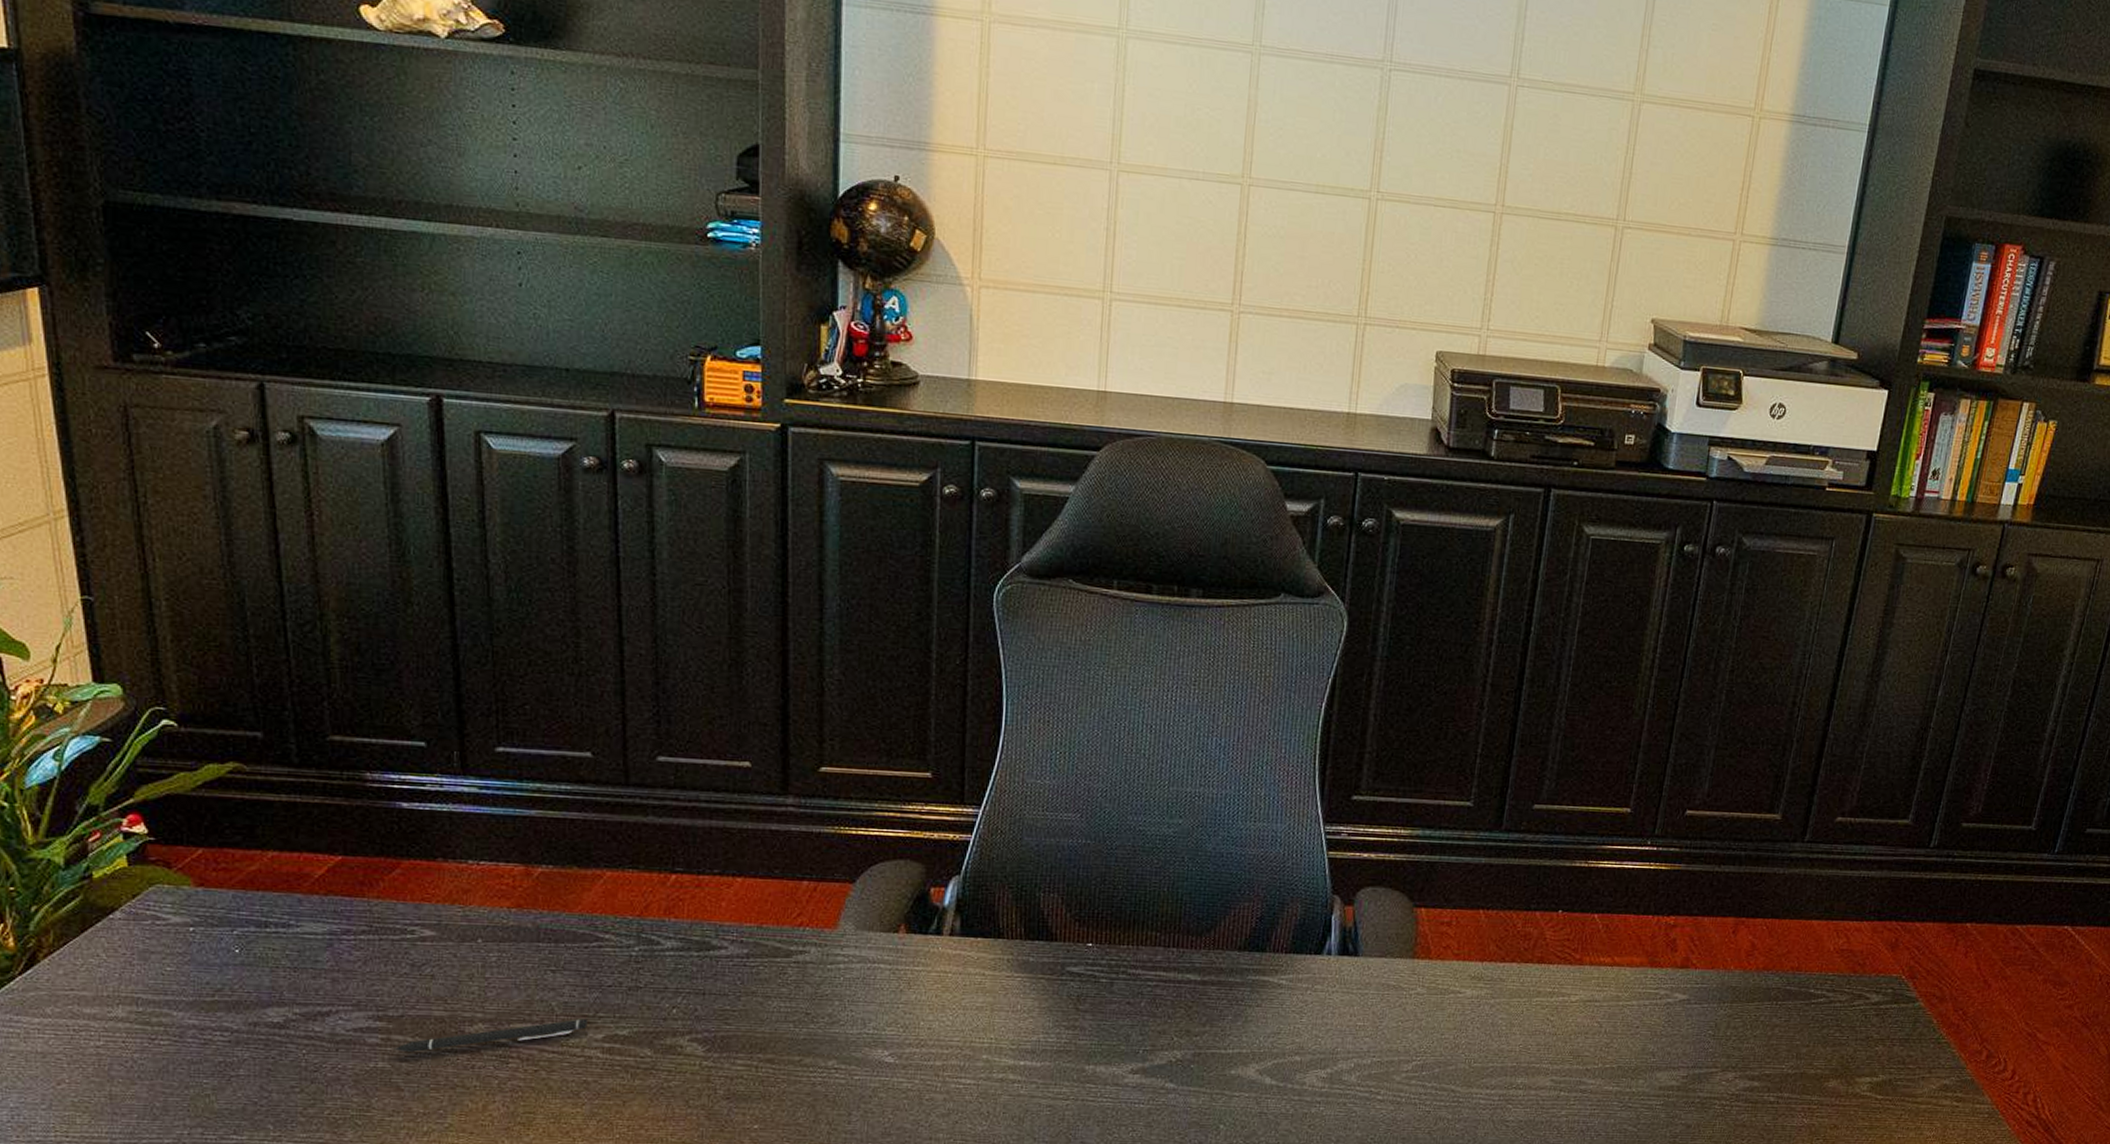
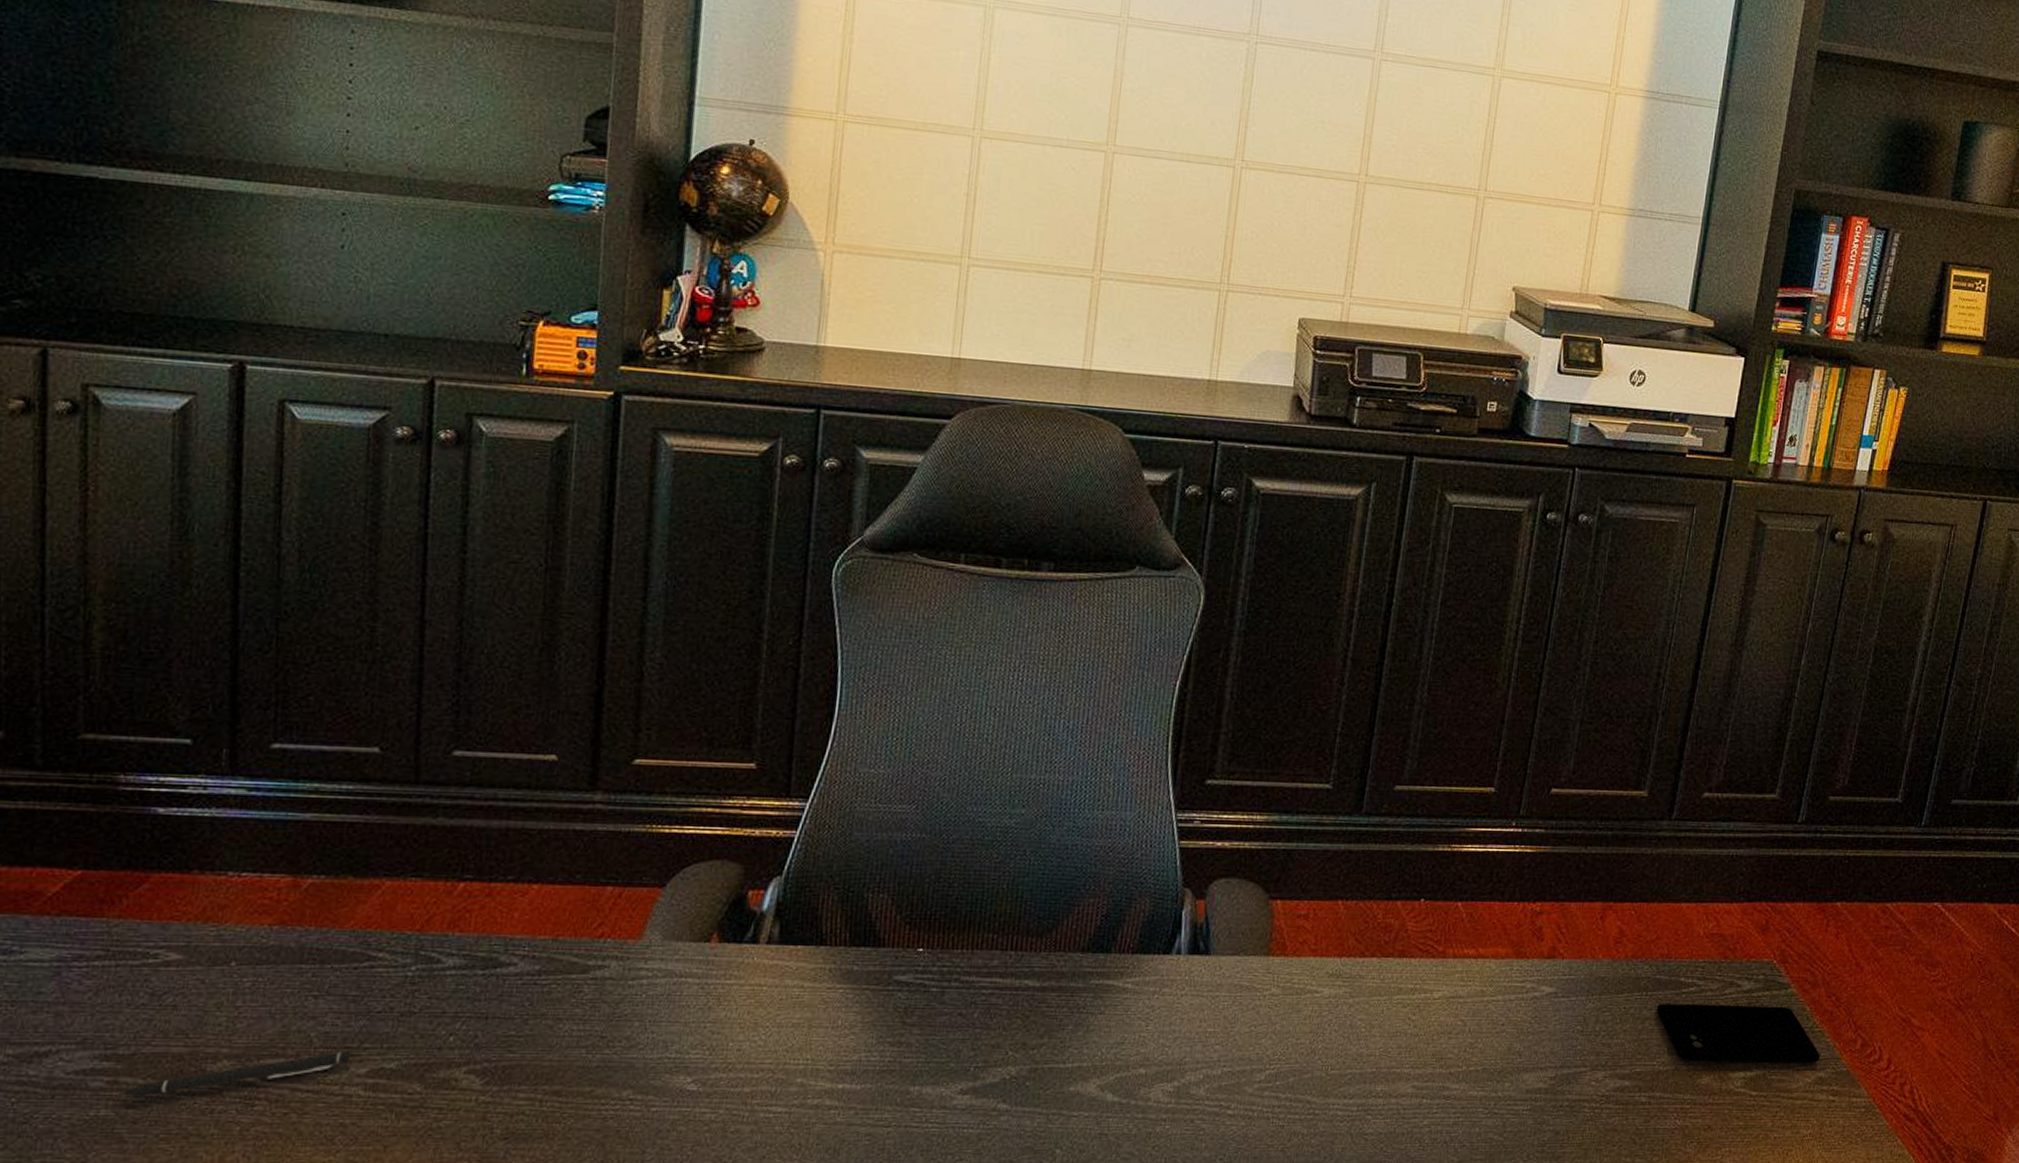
smartphone: none [1785,1012,1946,1071] -> present [1656,1004,1820,1062]

